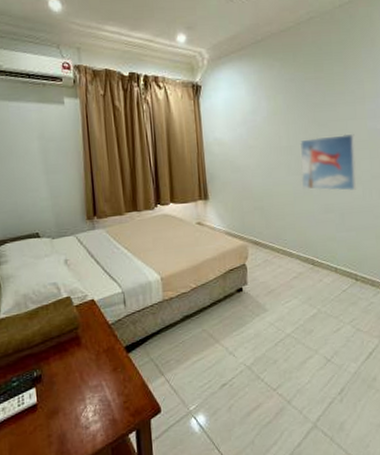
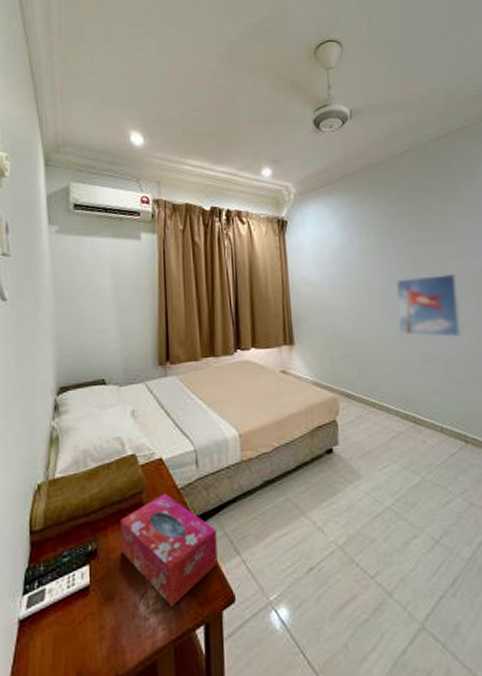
tissue box: none [60,328,146,418] -> present [120,493,218,607]

